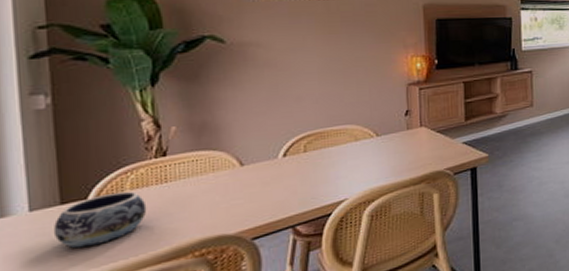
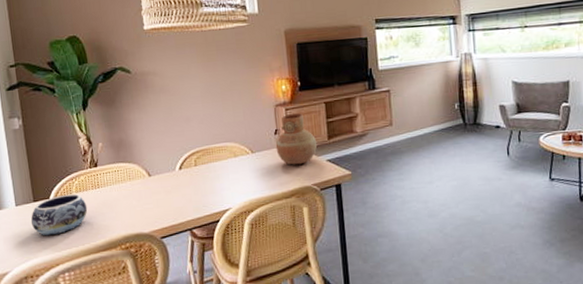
vase: none [405,93,453,149] -> present [275,113,318,165]

